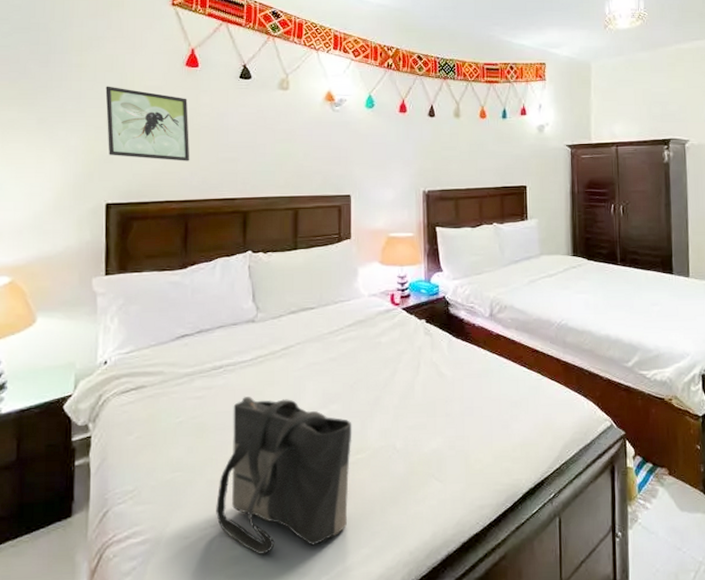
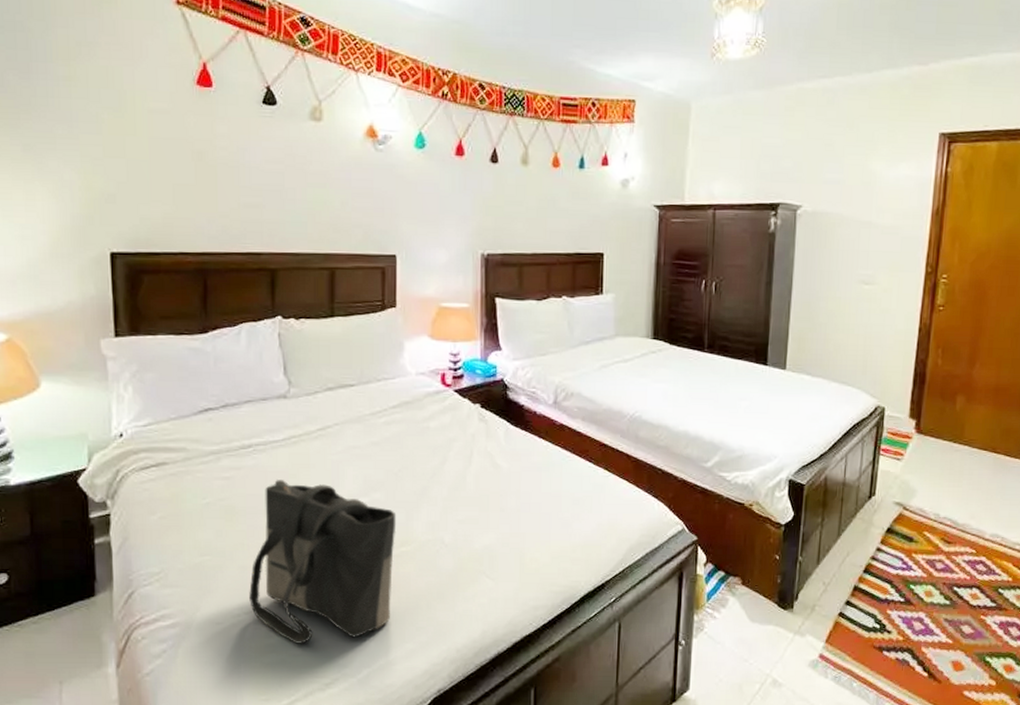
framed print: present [105,86,190,161] -> none [101,106,207,205]

